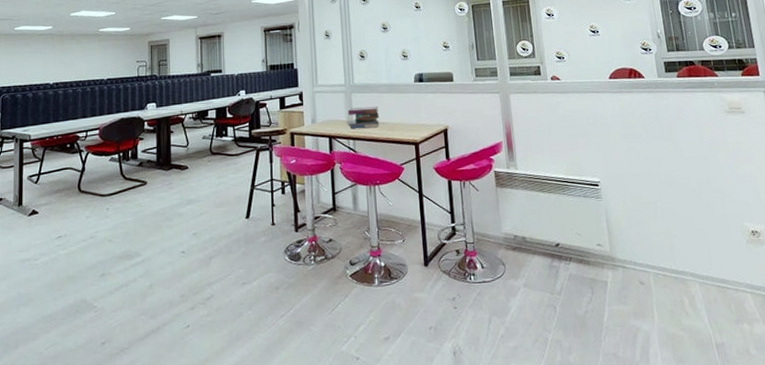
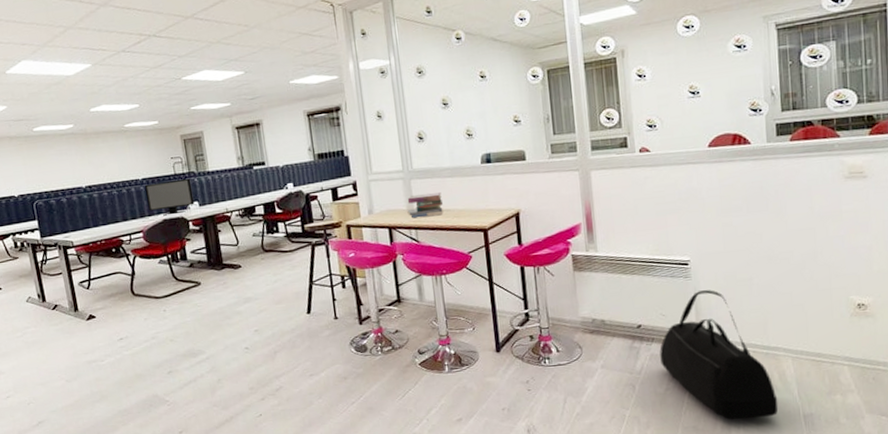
computer monitor: none [108,80,152,115] -> present [144,178,195,216]
duffel bag: none [577,211,692,348] -> present [659,290,779,420]

